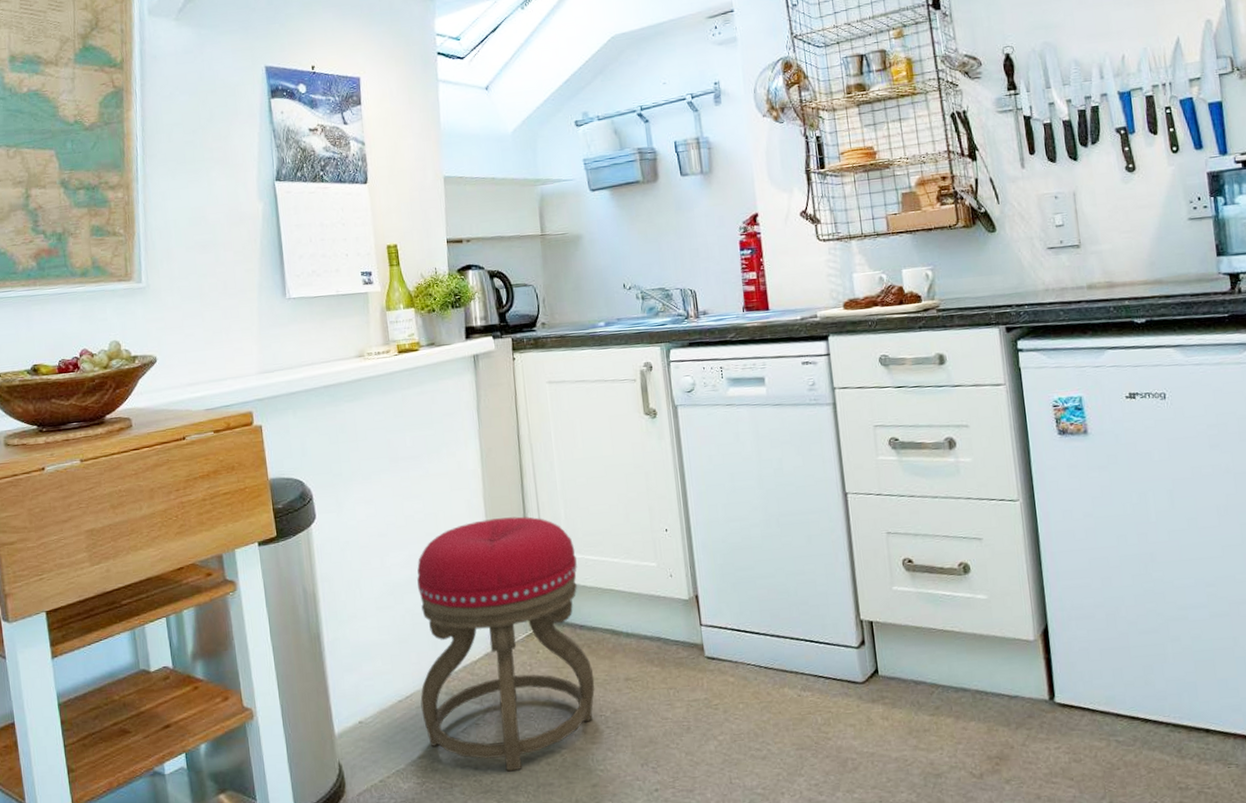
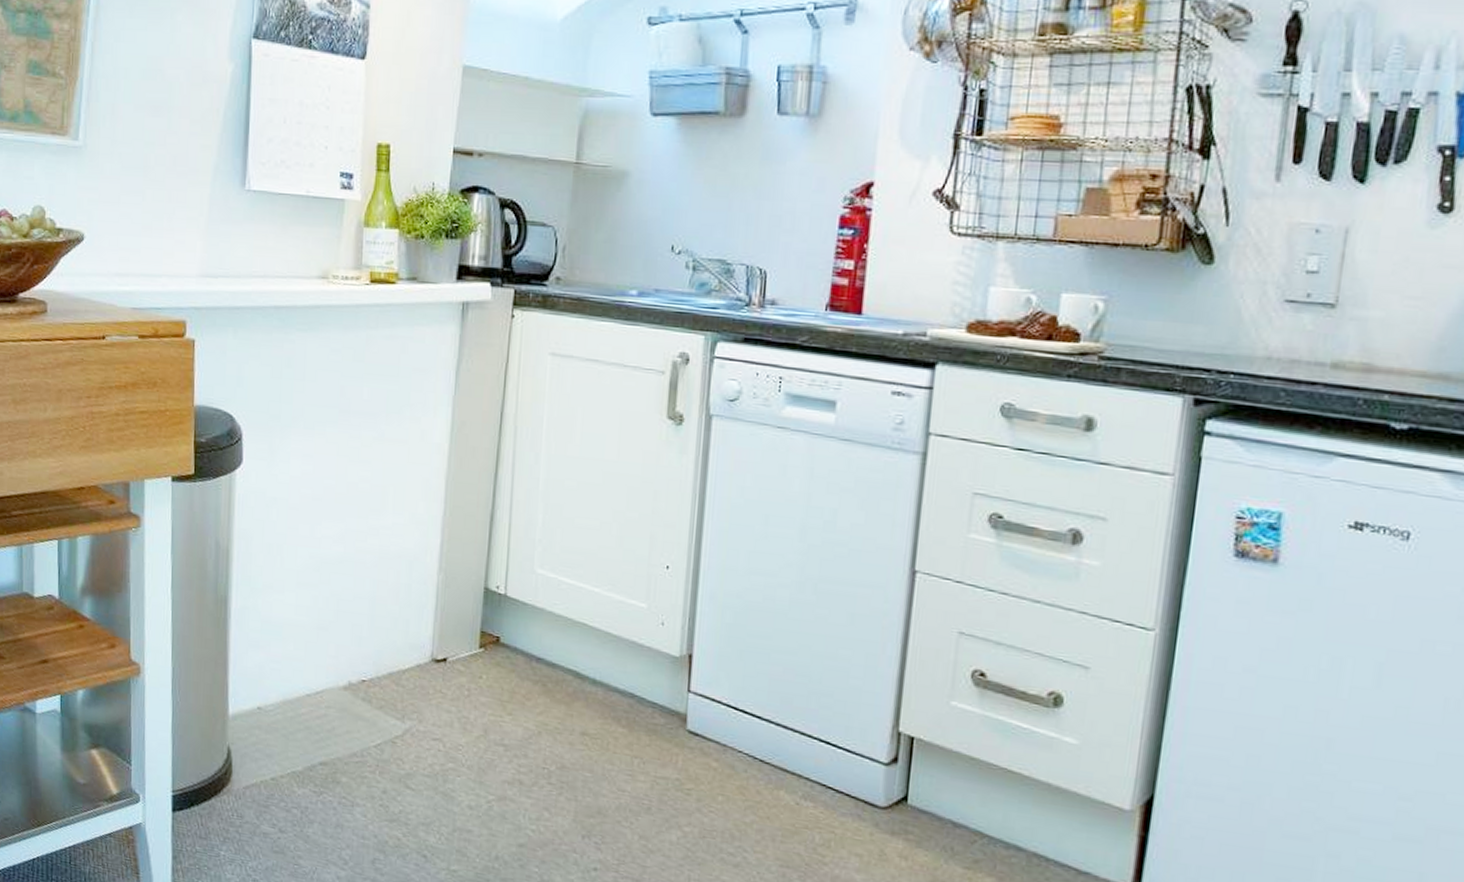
stool: present [417,516,595,772] -> none [331,506,548,806]

